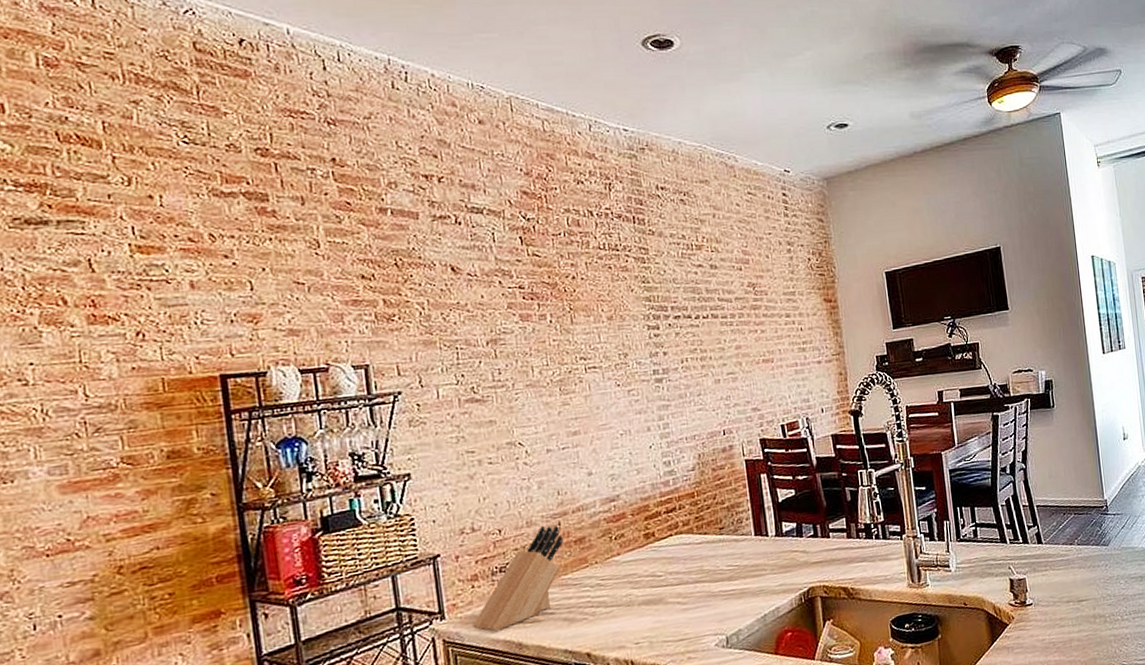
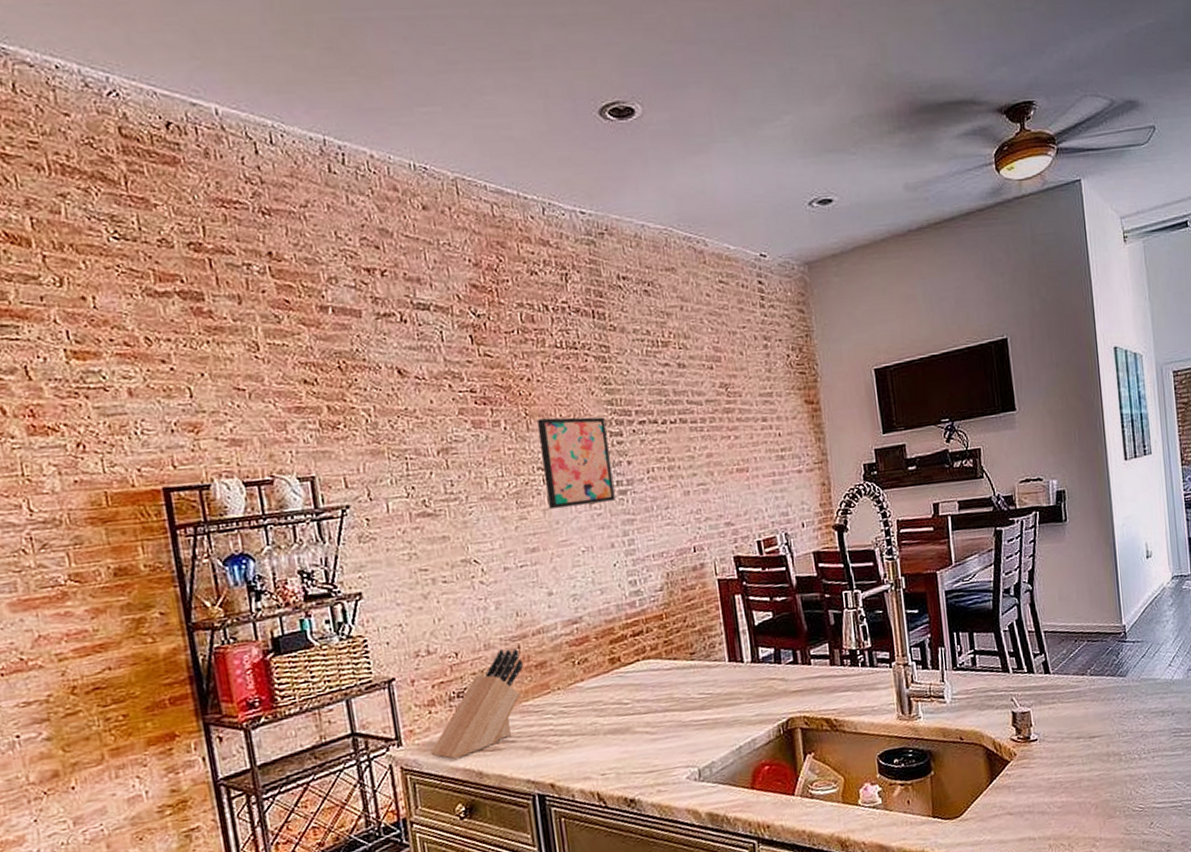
wall art: none [580,312,652,396] -> present [536,417,615,510]

